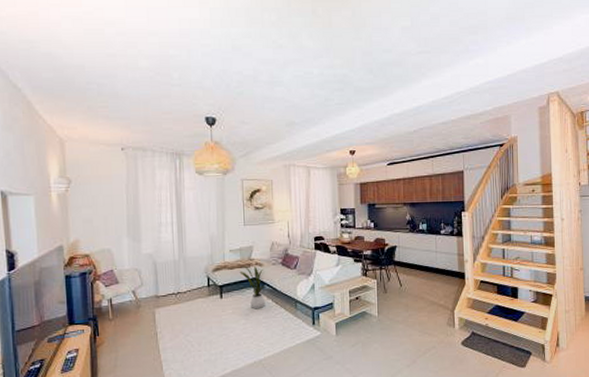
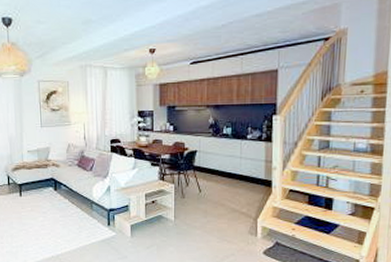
house plant: present [239,265,266,309] -> none [37,166,63,208]

